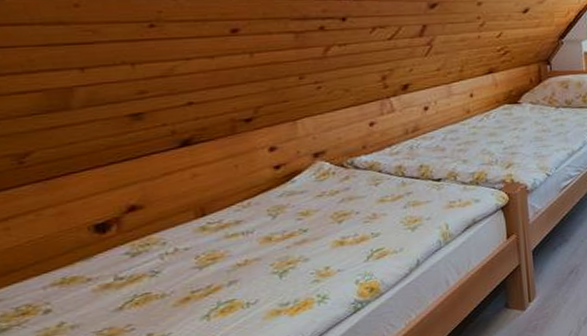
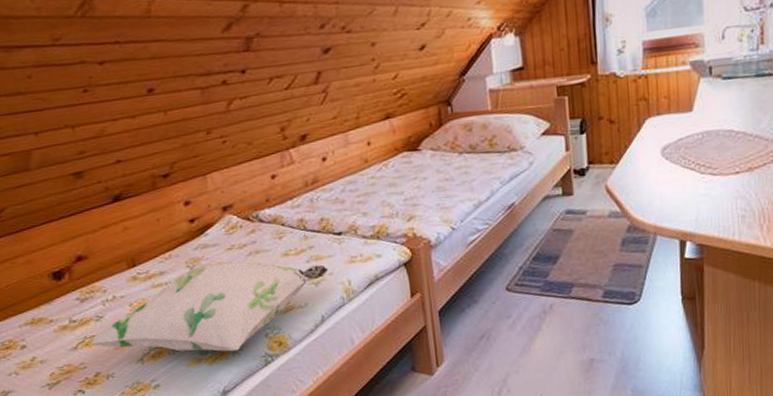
decorative pillow: none [140,208,427,306] -> present [89,261,329,352]

